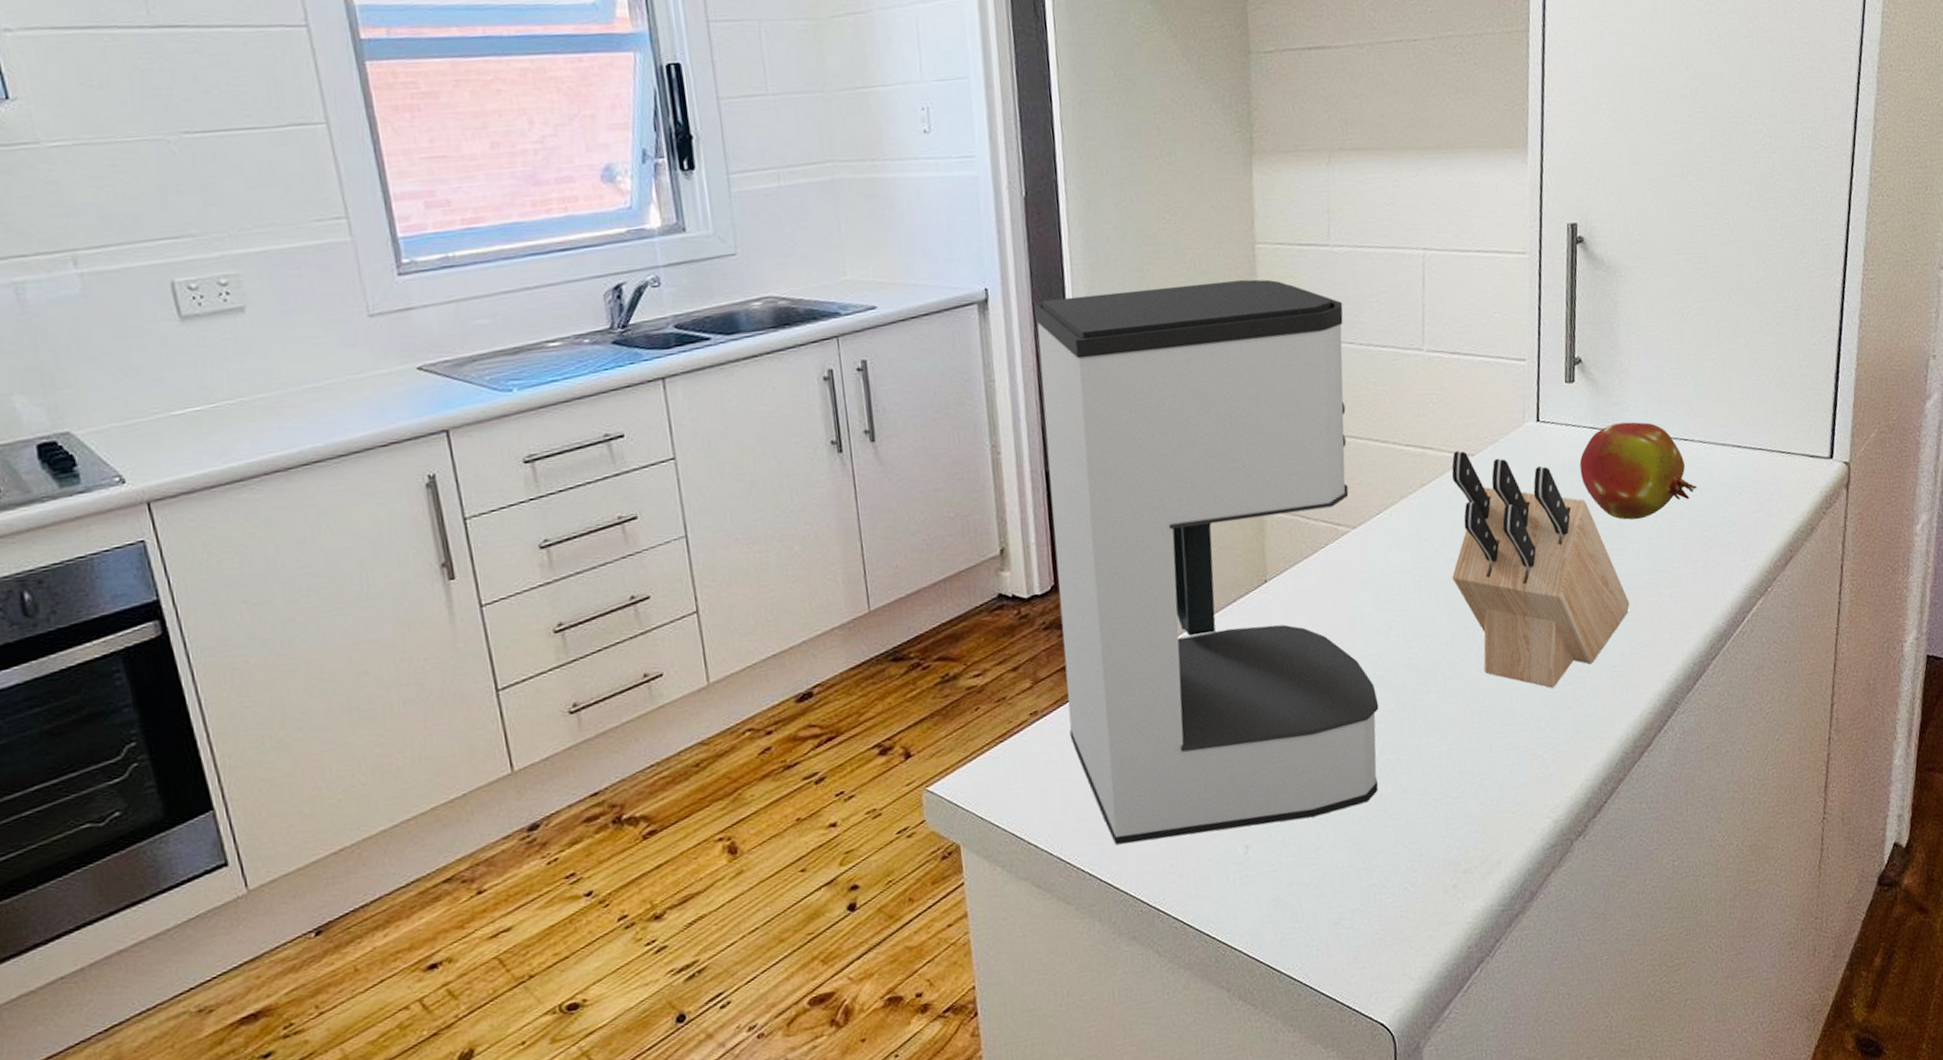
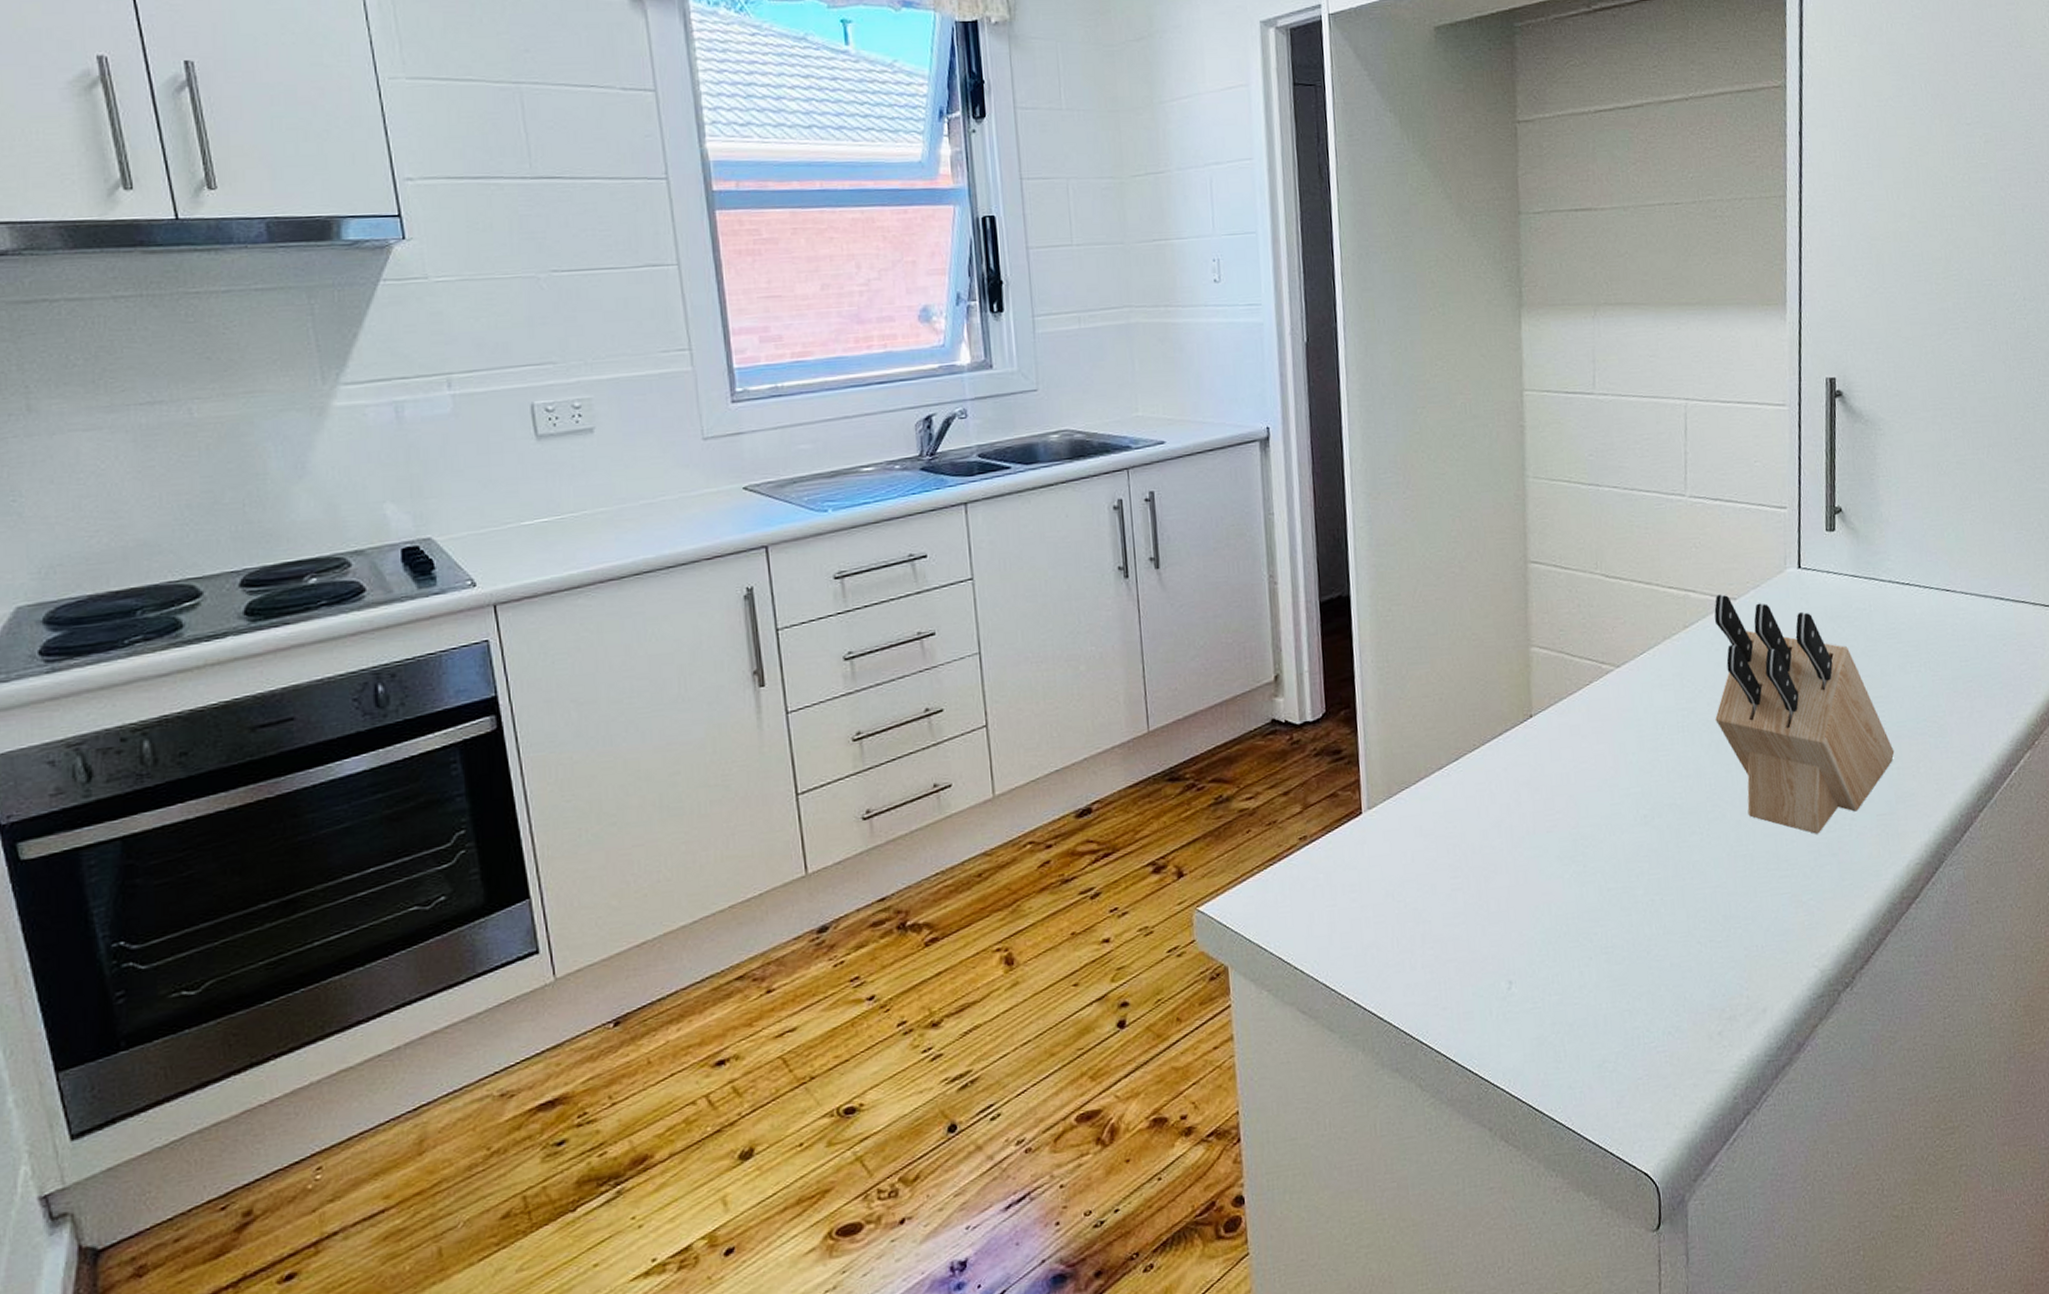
coffee maker: present [1034,279,1379,845] -> none [1312,424,1643,974]
fruit: present [1579,421,1698,520] -> none [1841,571,1961,668]

